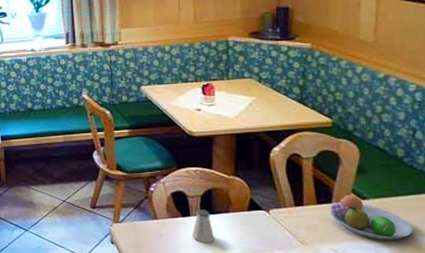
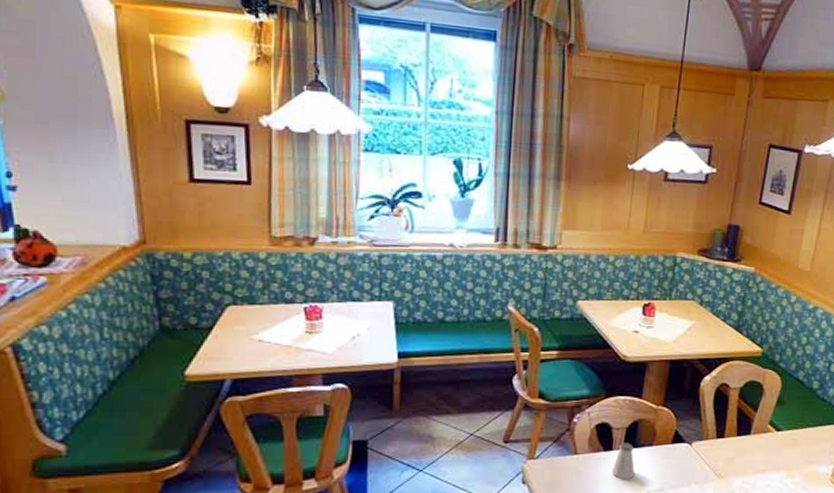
fruit bowl: present [330,194,412,240] -> none [748,425,814,471]

